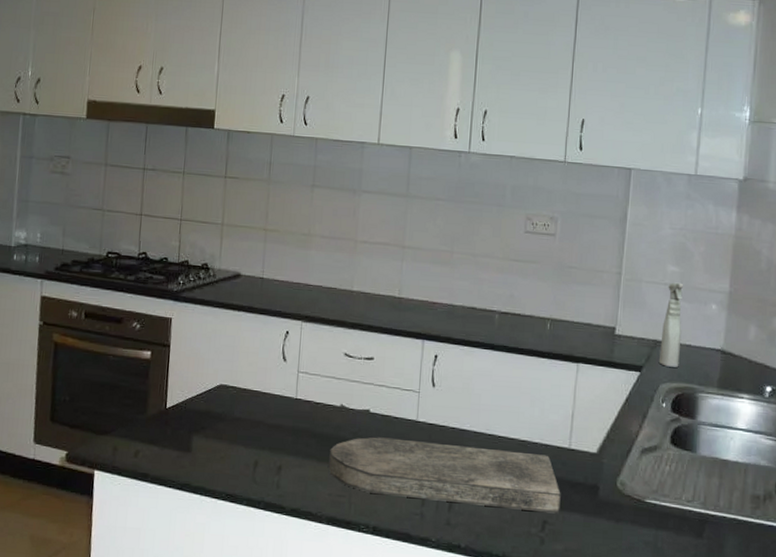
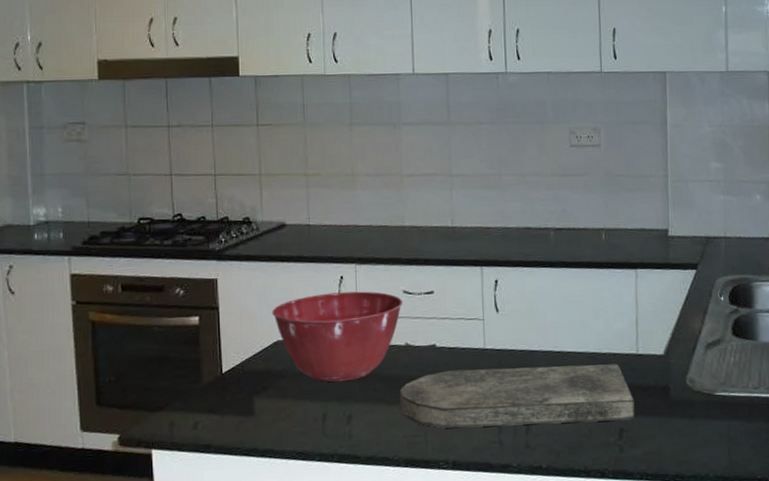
mixing bowl: none [218,345,343,433] -> present [272,291,403,383]
spray bottle: present [658,282,684,367] -> none [712,178,732,261]

